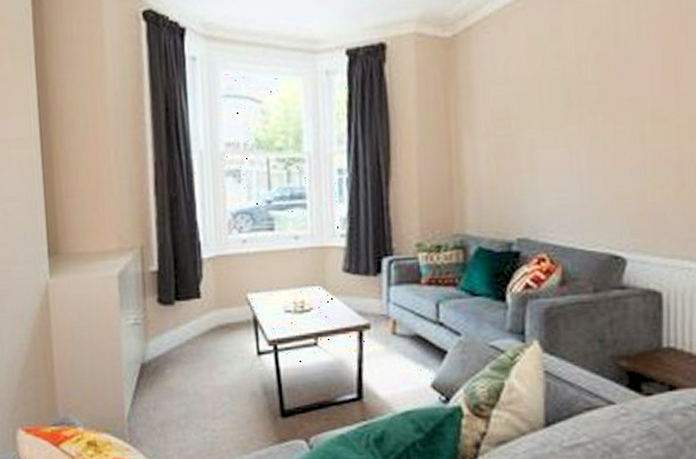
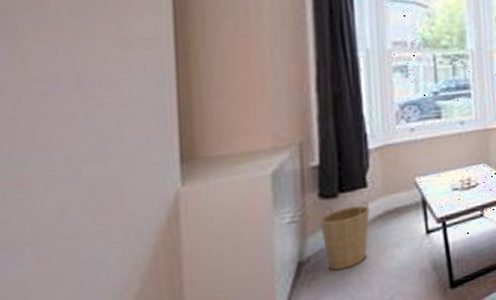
basket: none [158,312,204,379] -> present [319,201,370,271]

